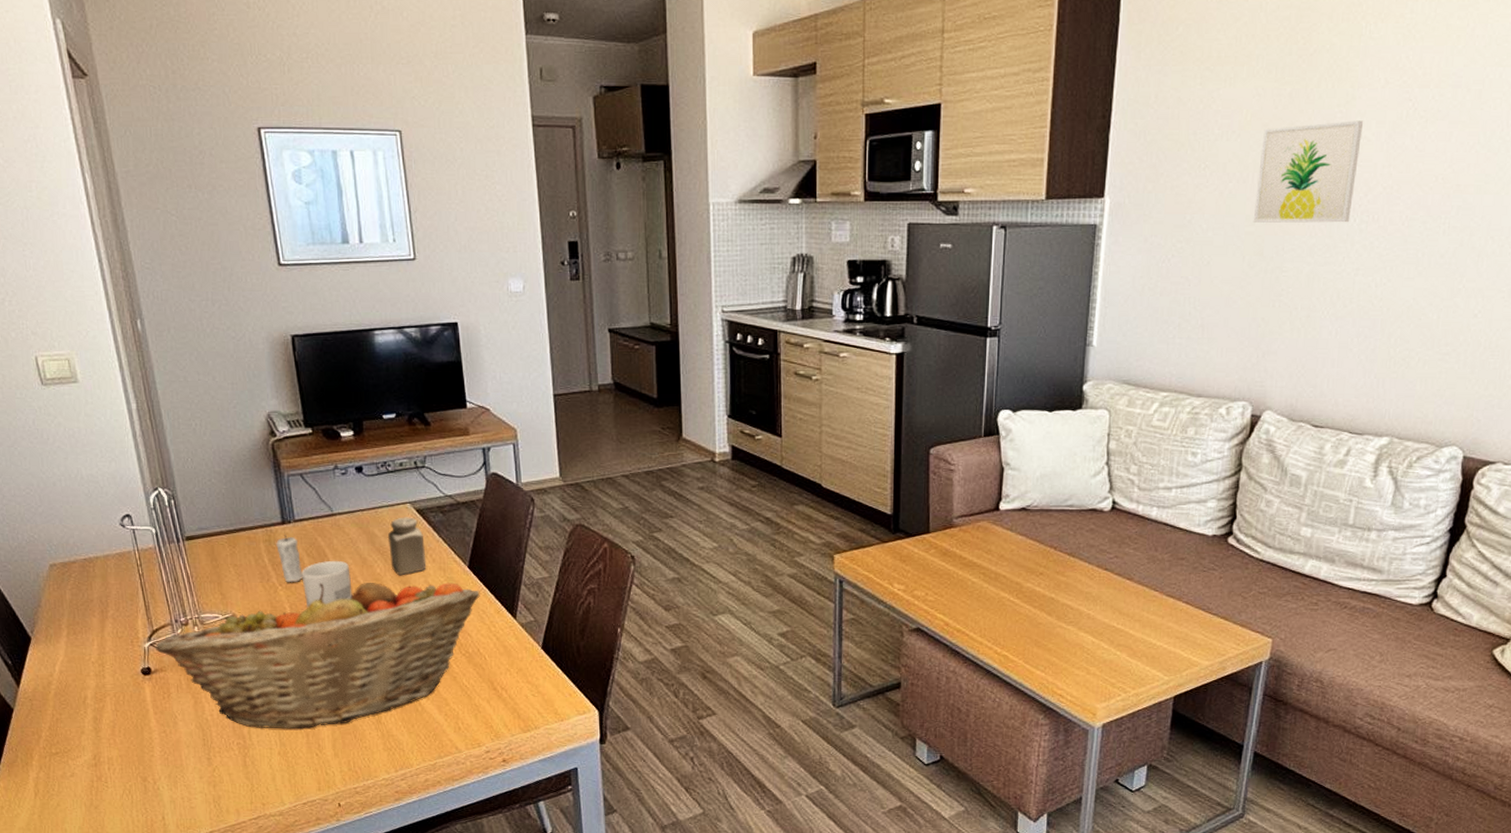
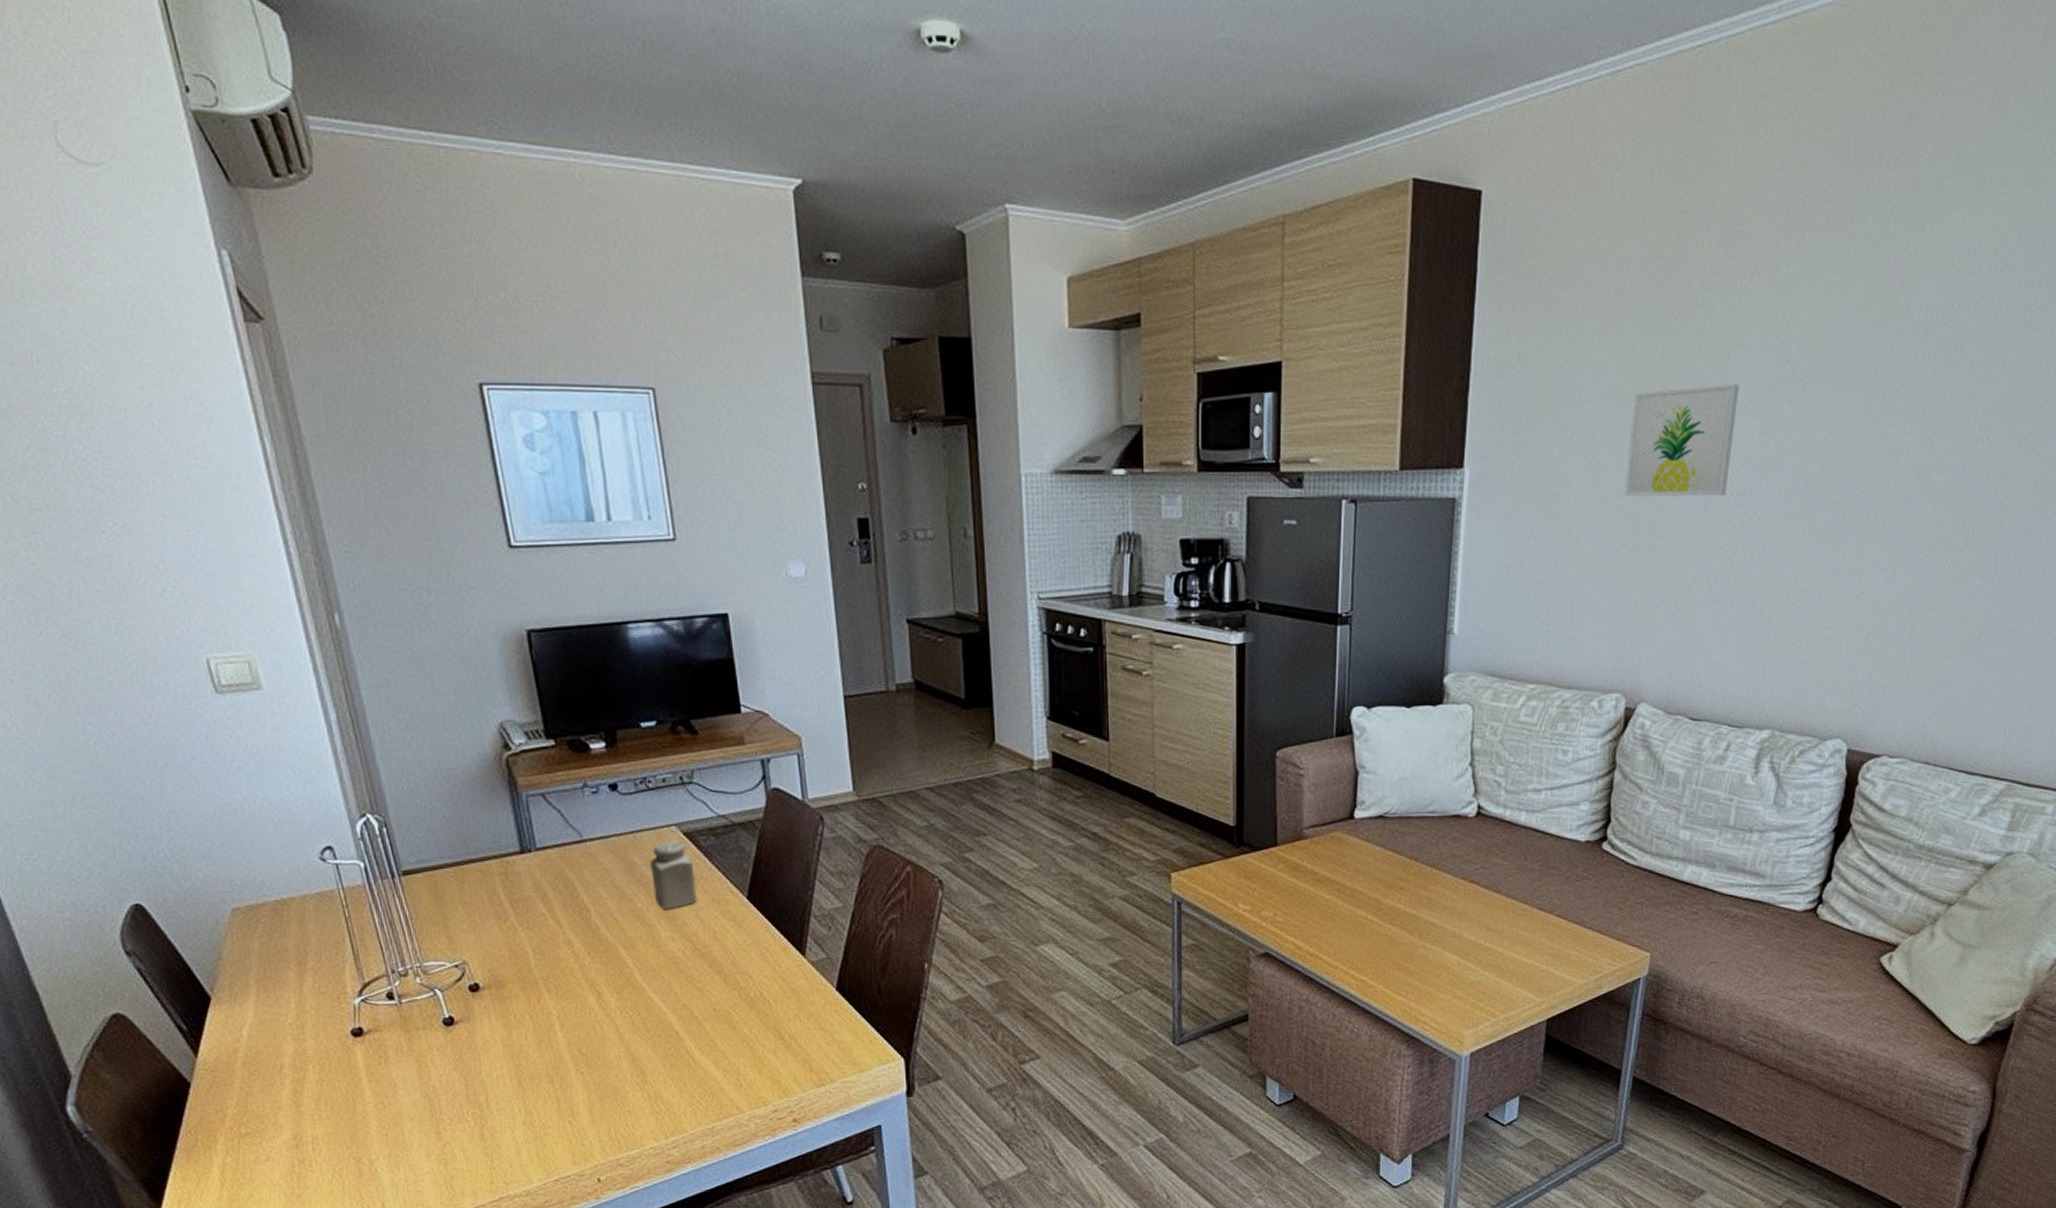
fruit basket: present [154,582,480,730] -> none [367,916,762,1095]
candle: present [276,535,303,583] -> none [514,866,548,923]
mug: present [301,560,353,608] -> none [546,894,609,951]

